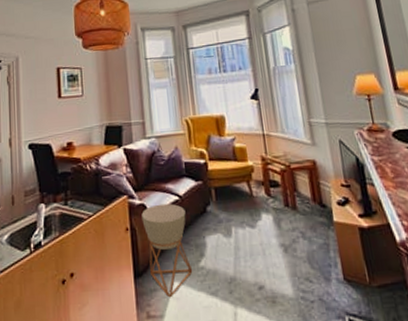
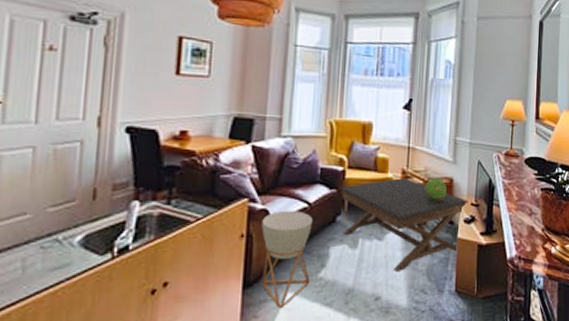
coffee table: none [205,164,338,259] -> present [340,178,468,271]
decorative sphere: none [287,161,313,186] -> present [425,178,448,202]

